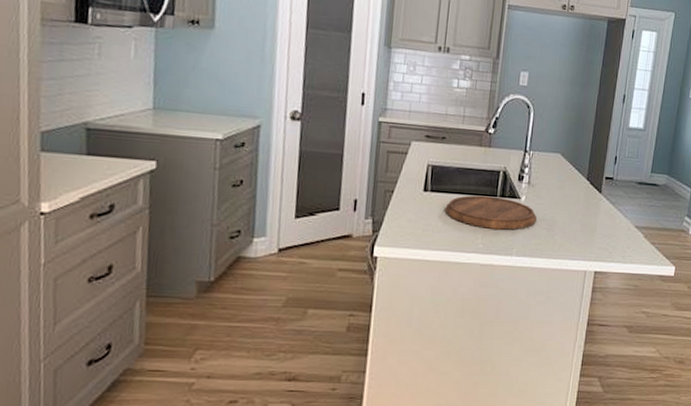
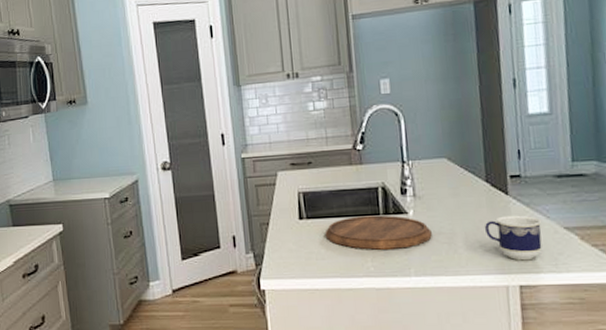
cup: none [578,210,620,251] -> present [485,215,542,261]

